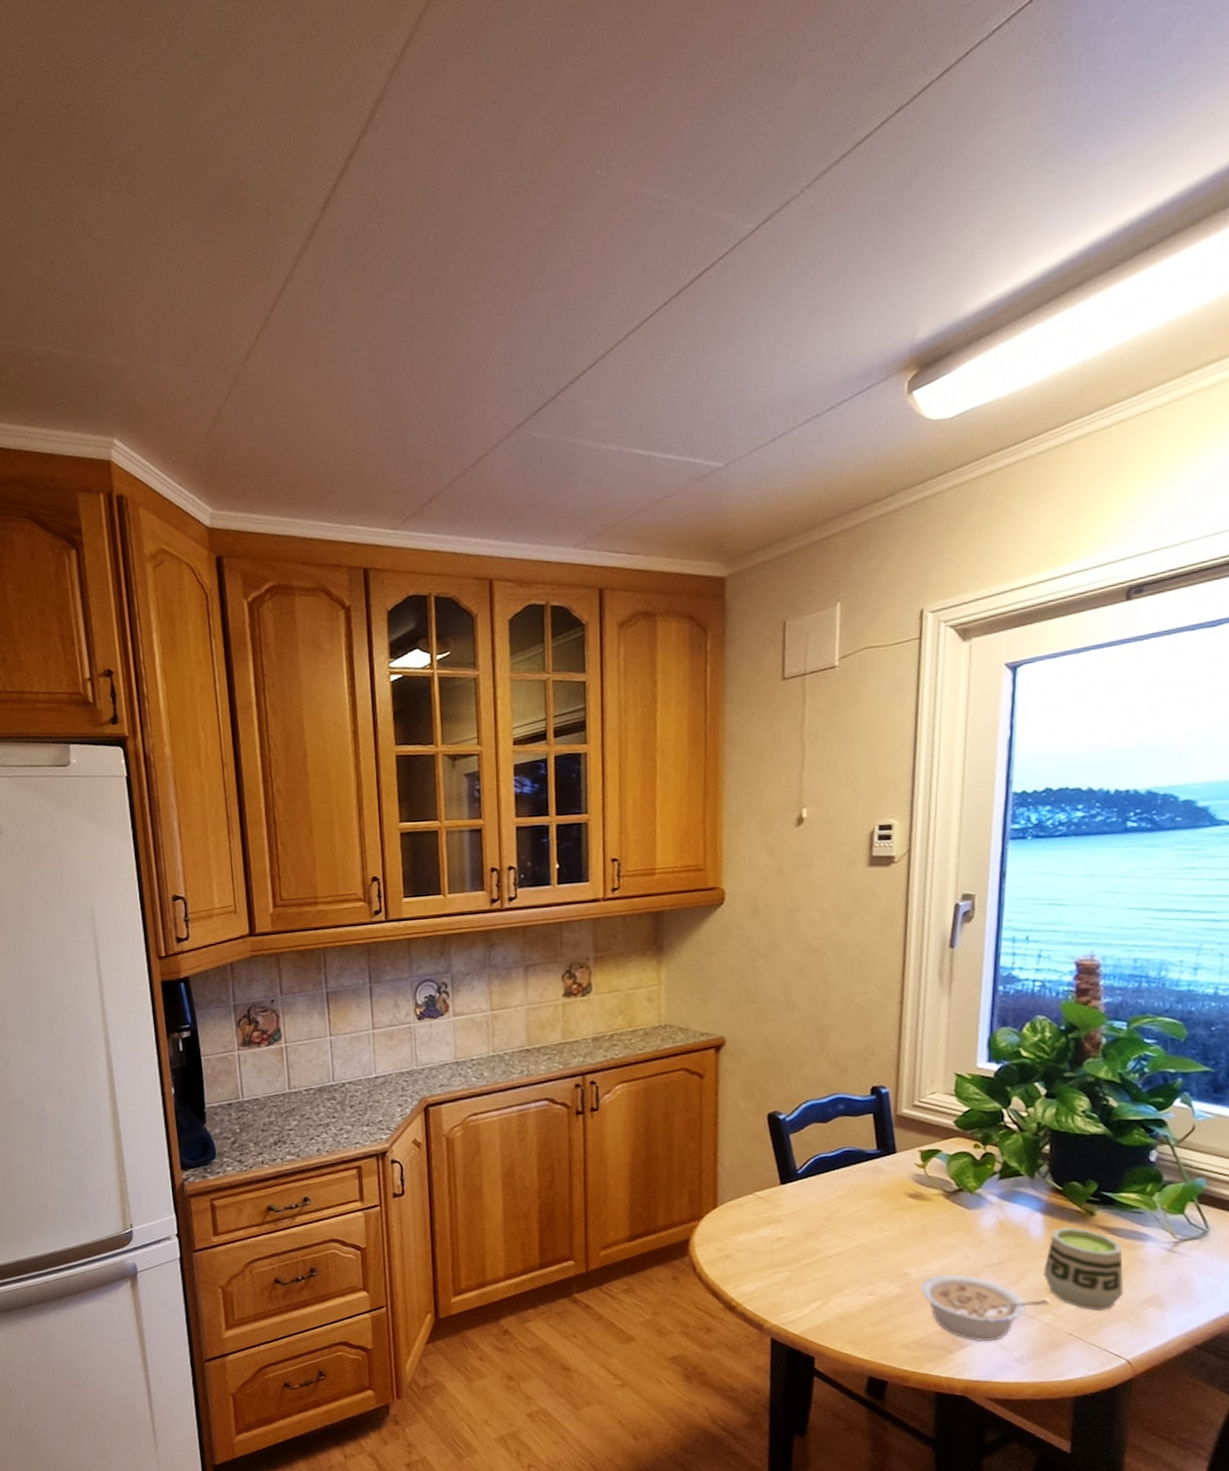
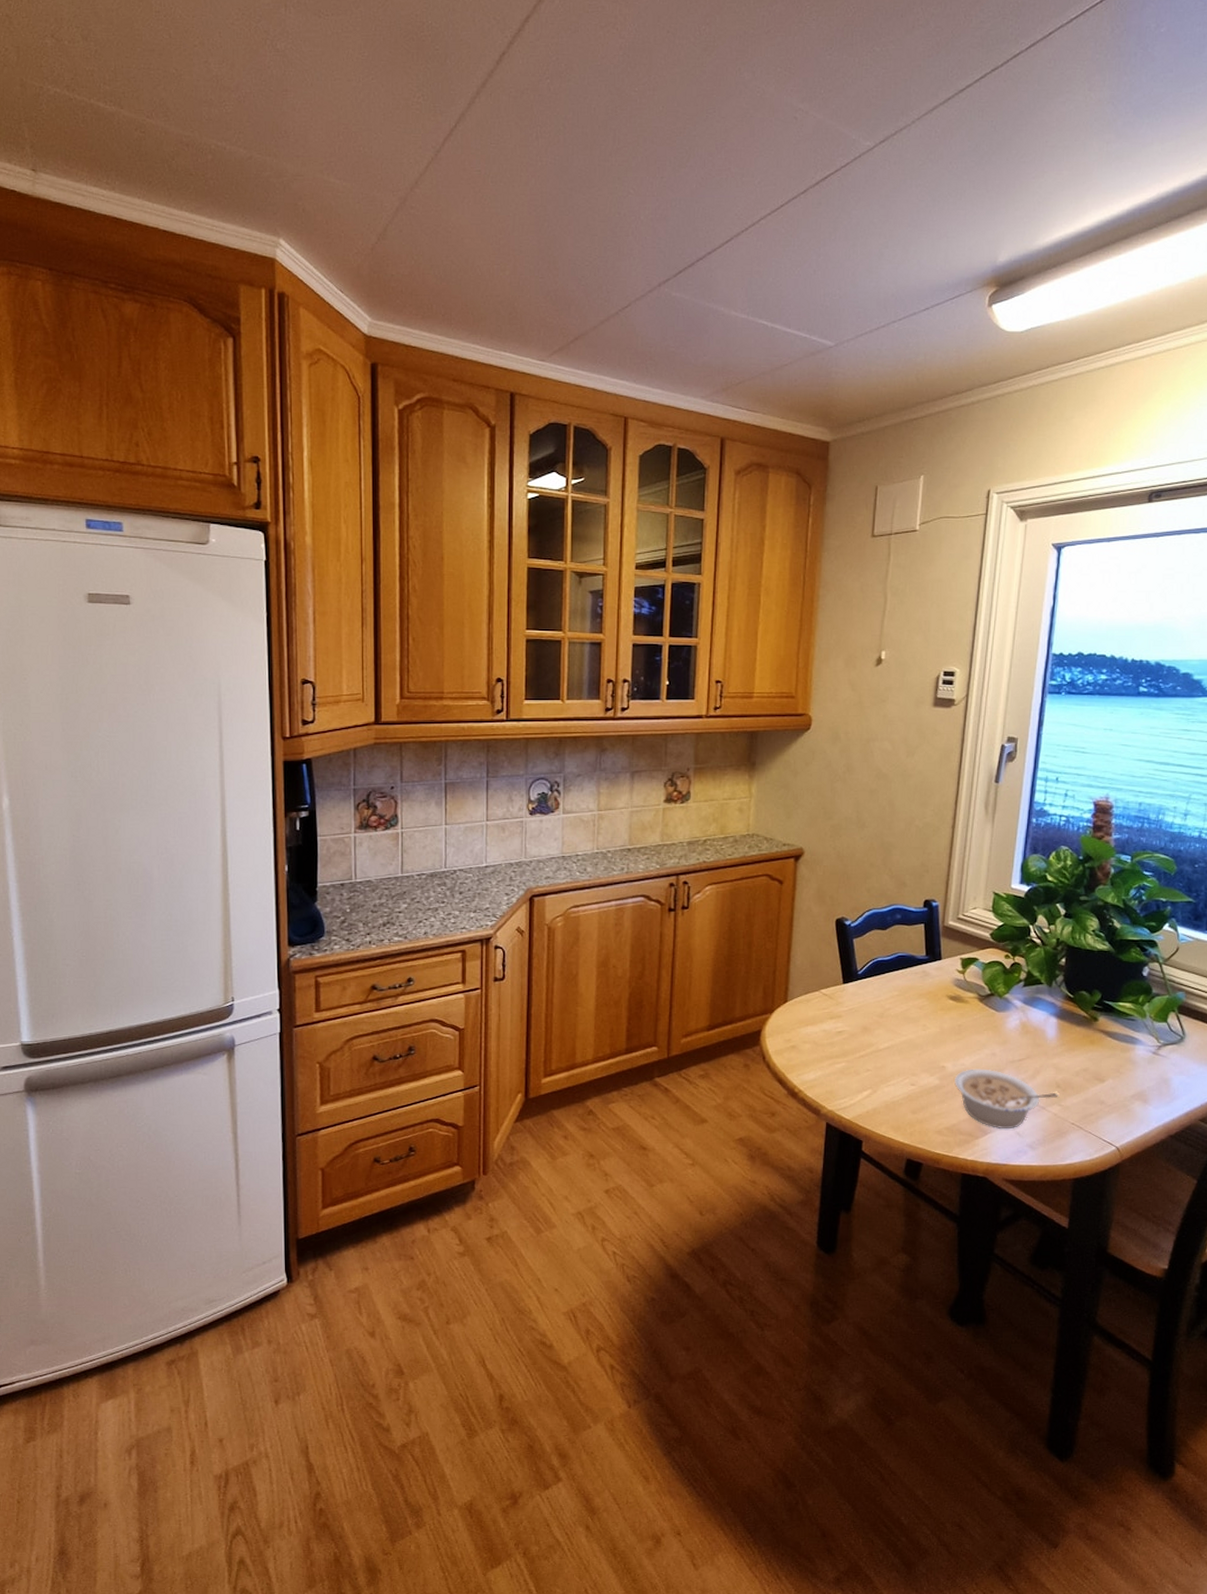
cup: present [1043,1227,1124,1310] -> none [1055,1030,1118,1103]

